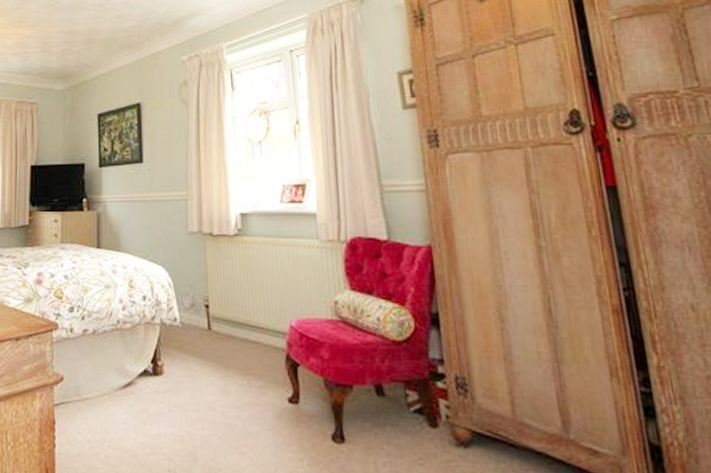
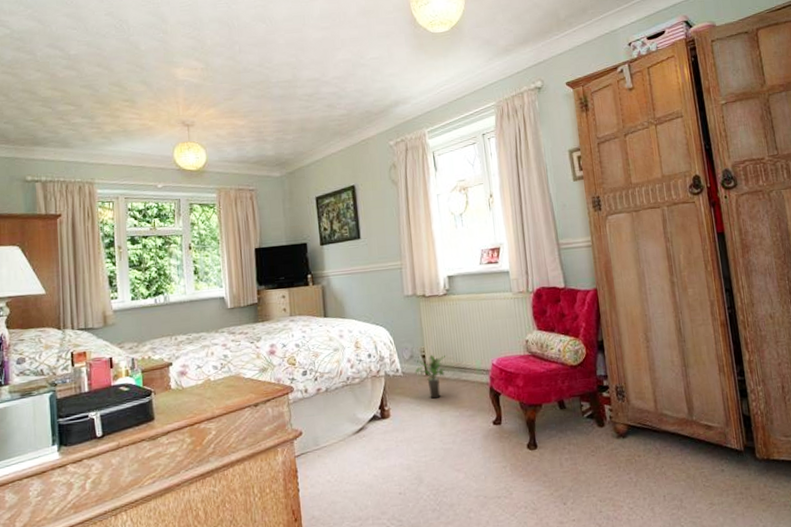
potted plant: none [195,304,235,361] -> present [414,354,448,400]

